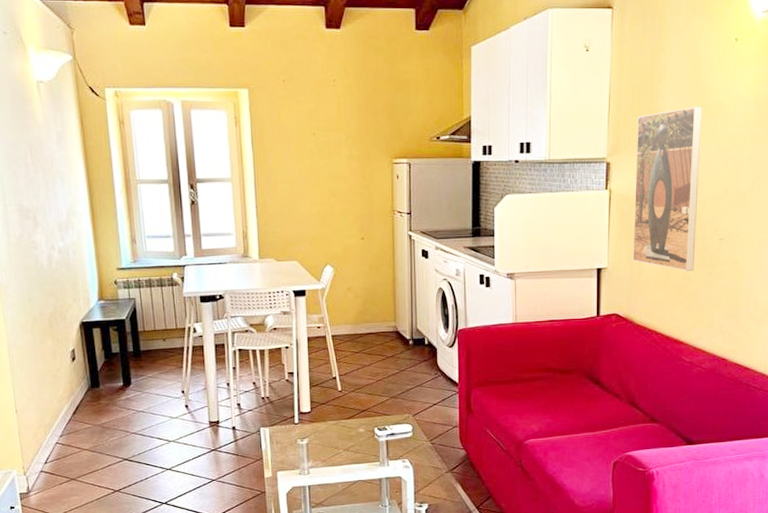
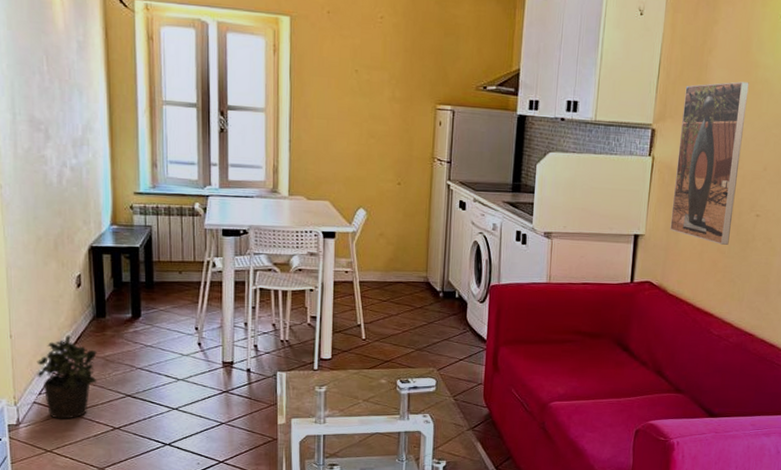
potted plant: none [41,406,95,485] -> present [36,335,97,419]

